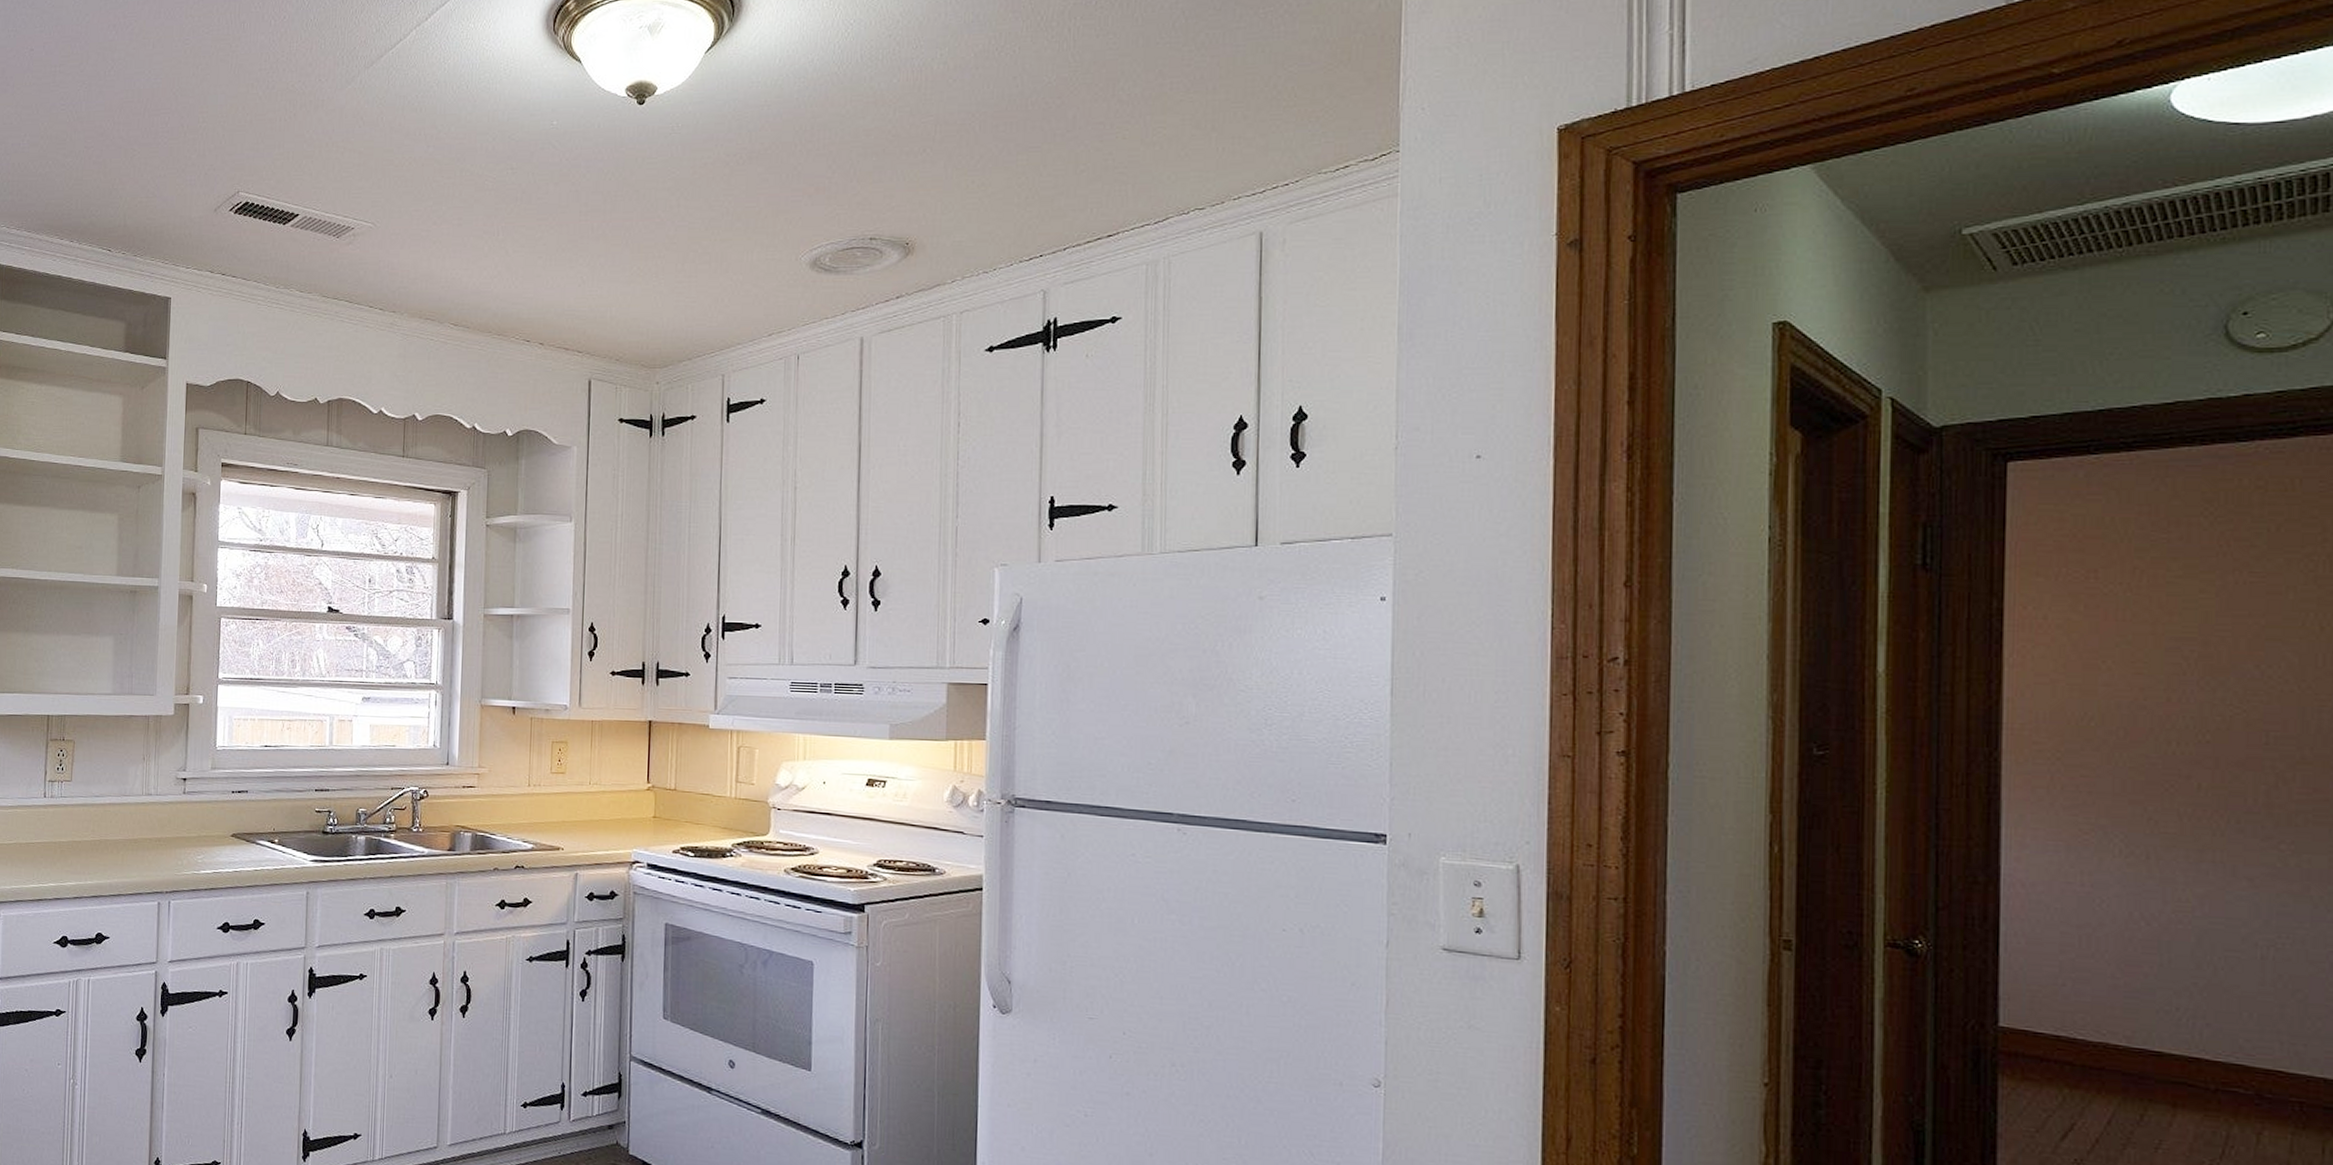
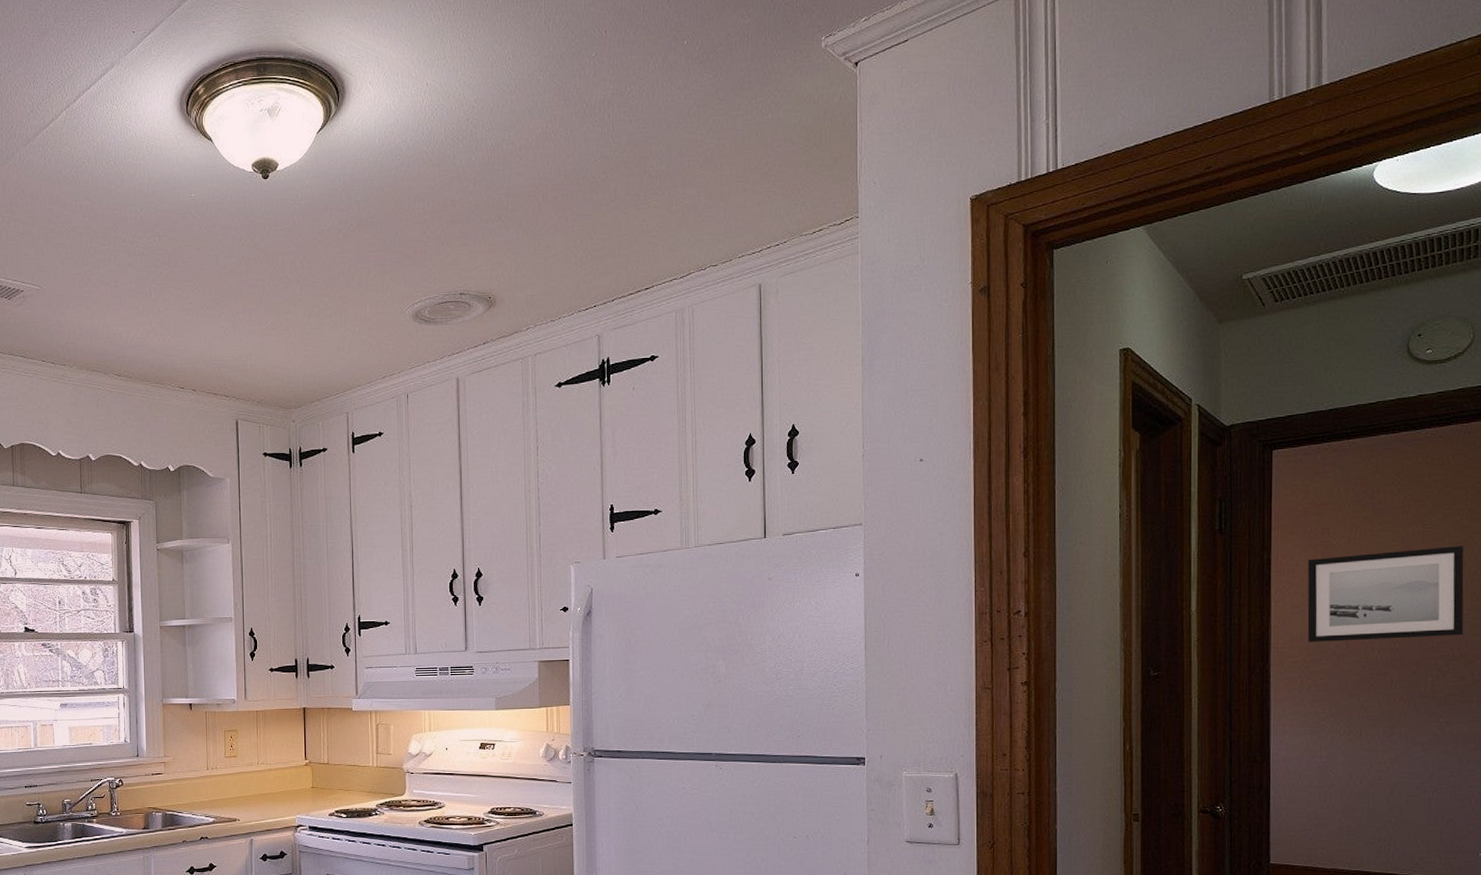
wall art: none [2061,604,2321,730] -> present [1307,546,1464,642]

